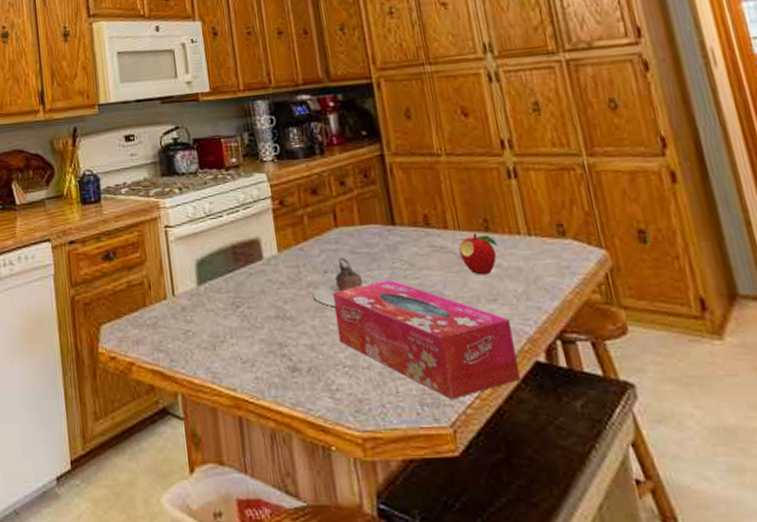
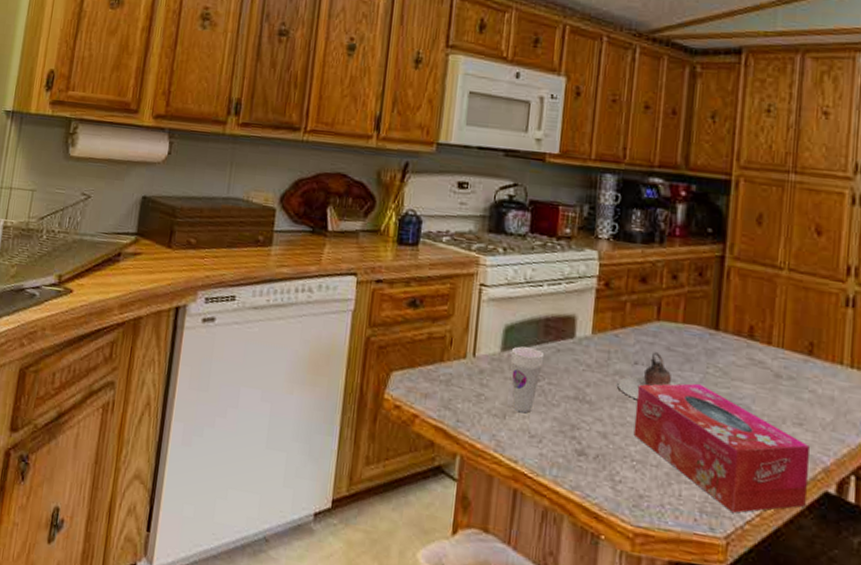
cup: none [206,277,240,341] -> present [511,346,545,413]
fruit: present [458,232,499,275] -> none [777,353,818,398]

